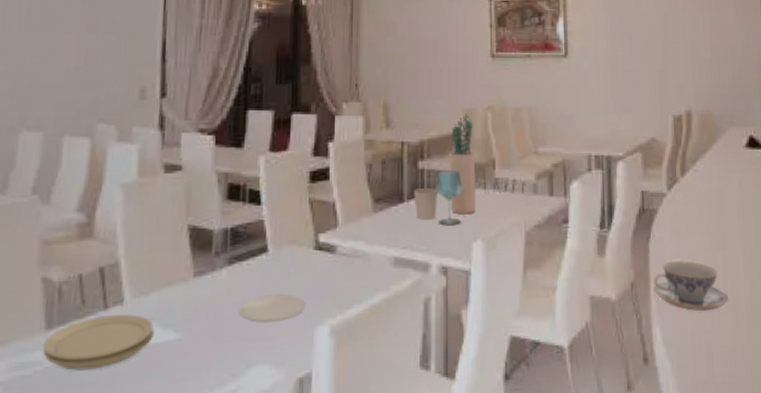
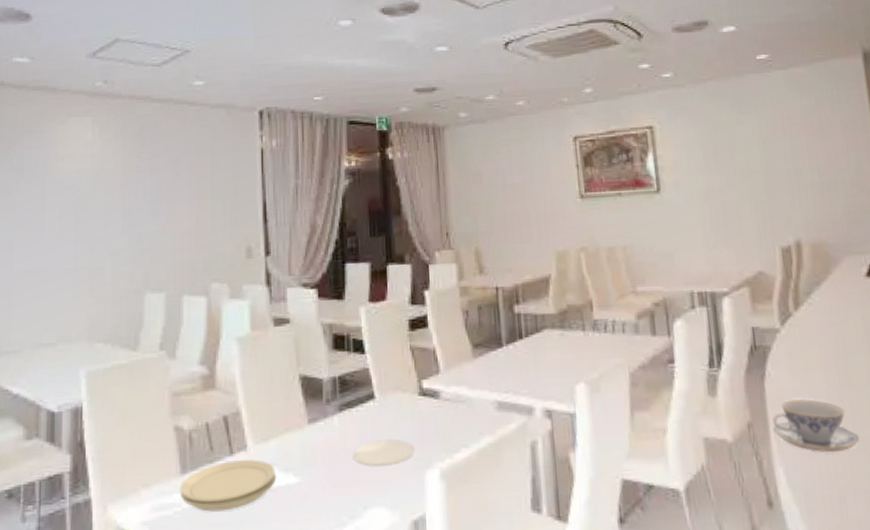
dixie cup: present [414,188,437,220] -> none [512,332,537,364]
wine glass: present [435,169,463,226] -> none [532,312,562,369]
vase: present [449,114,476,215] -> none [544,256,576,358]

